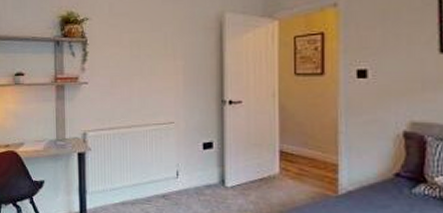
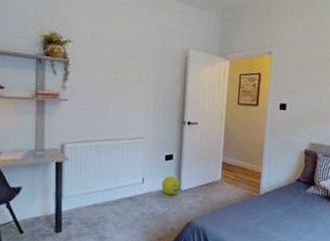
ball: none [201,169,226,193] -> present [161,176,181,195]

